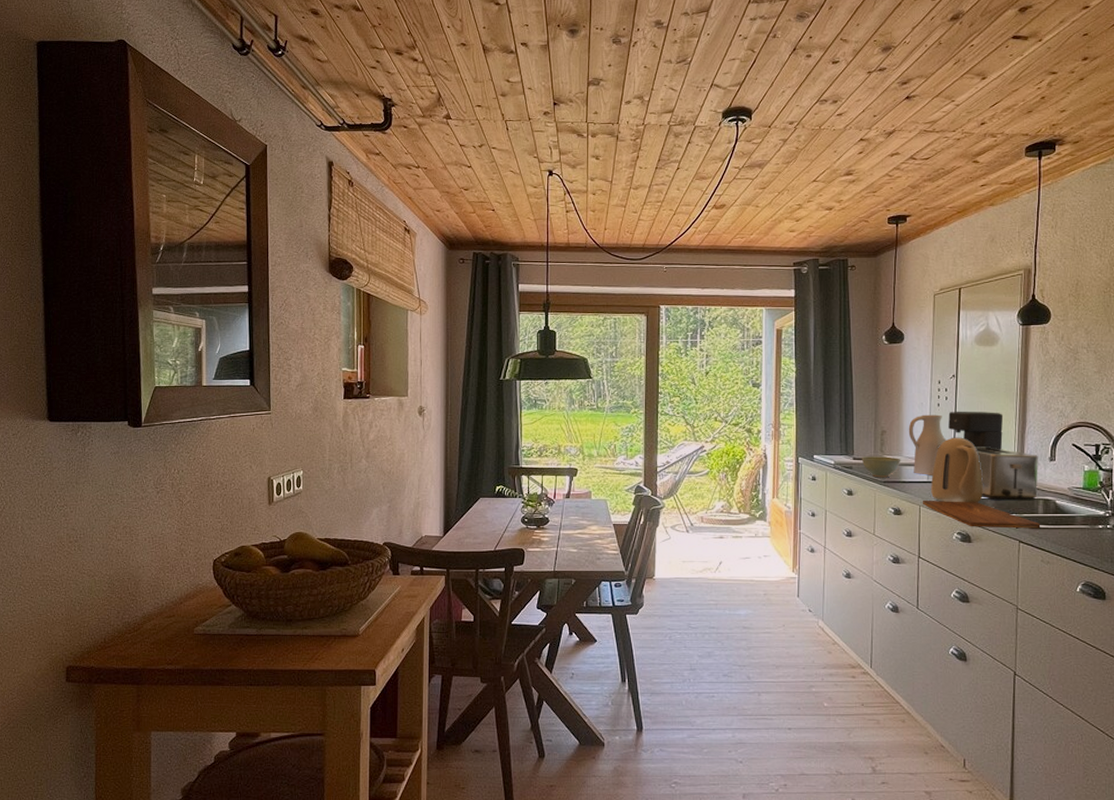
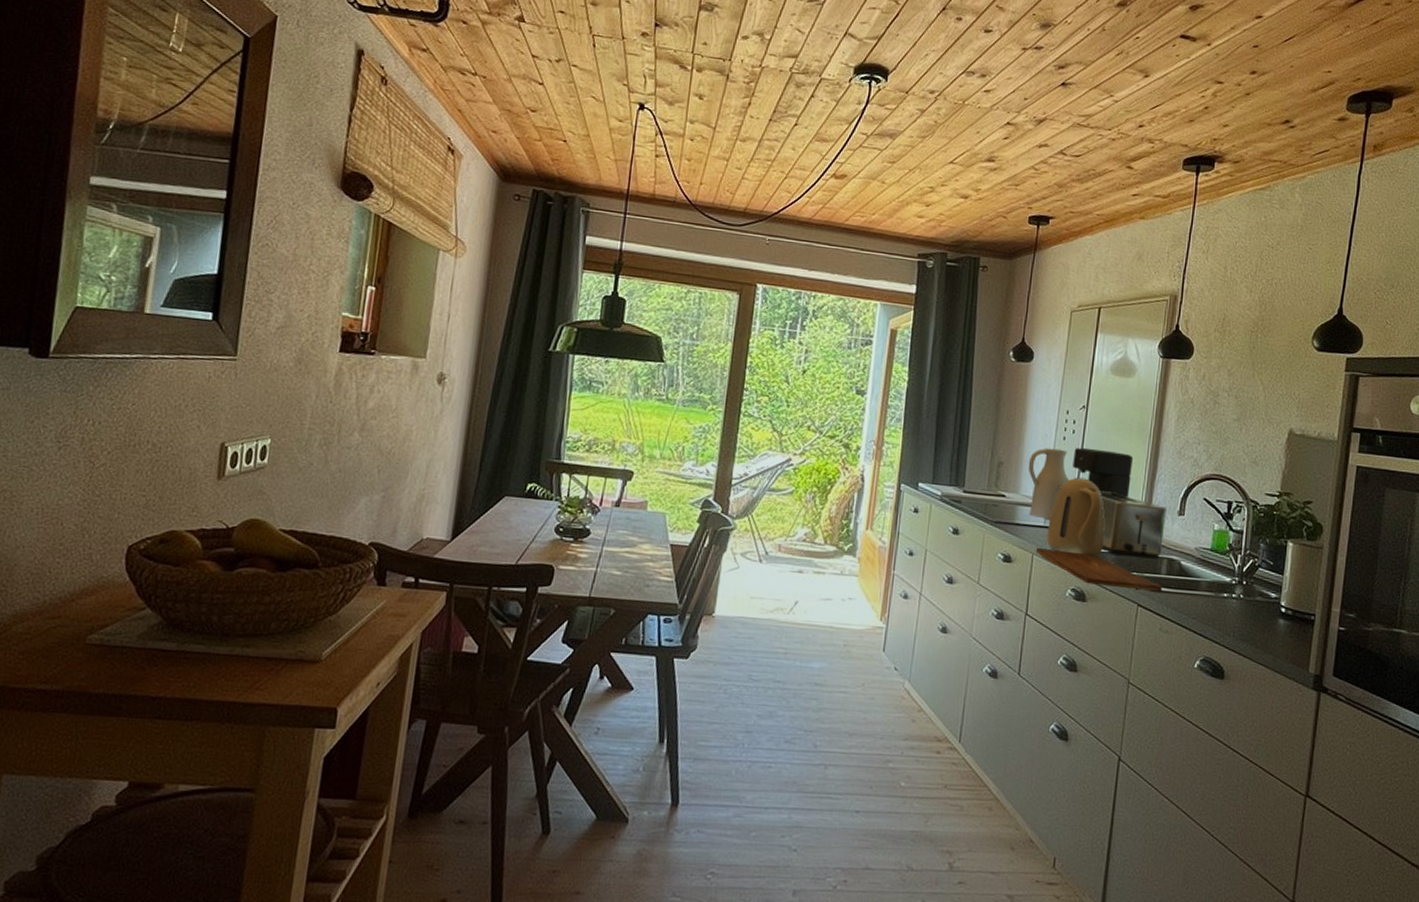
bowl: present [861,456,901,478] -> none [972,490,1017,518]

